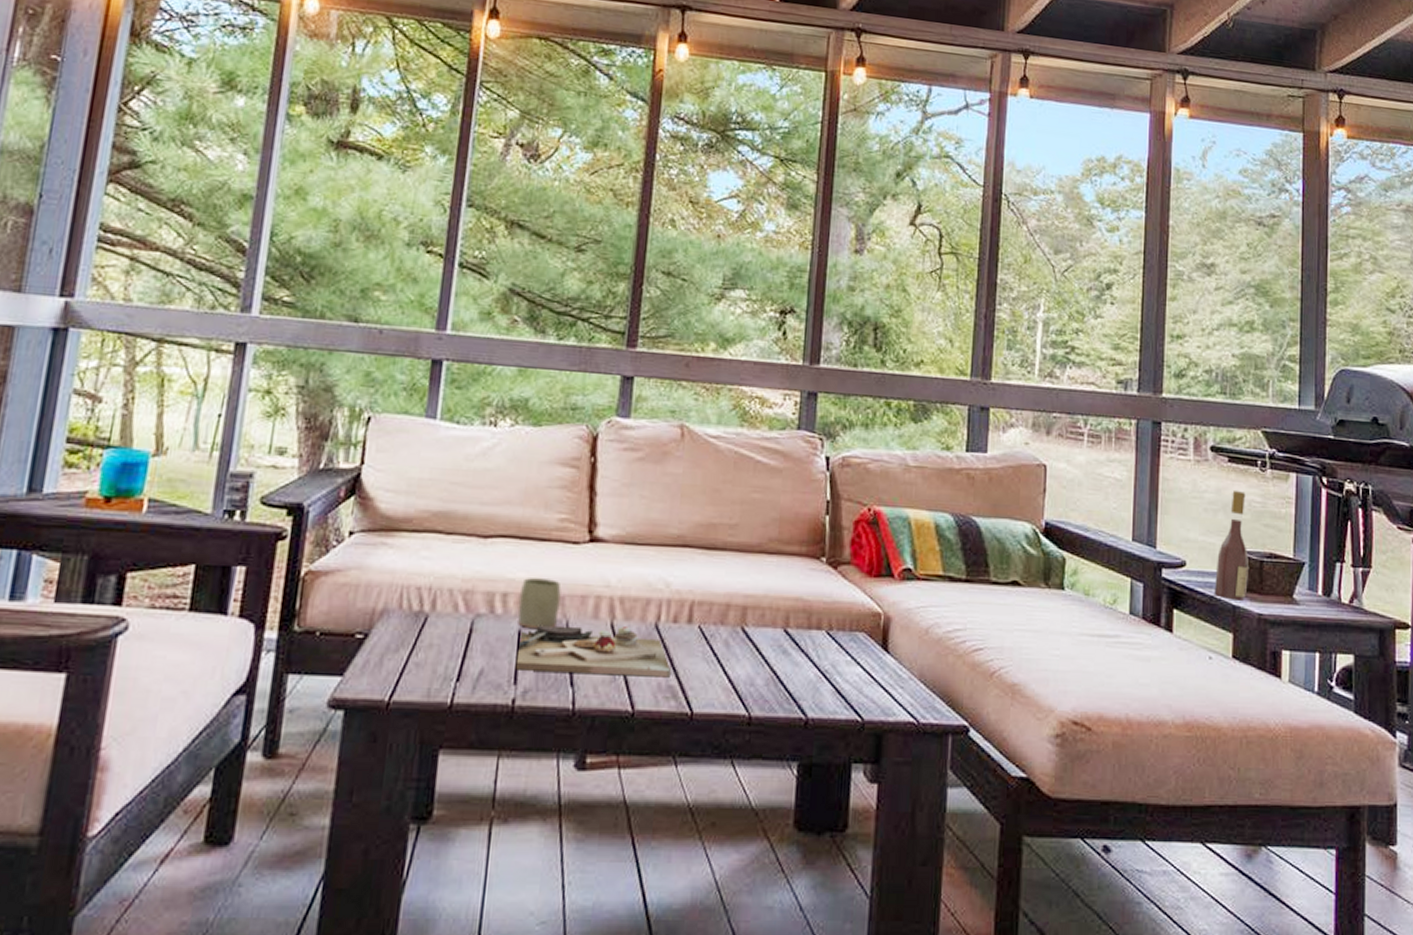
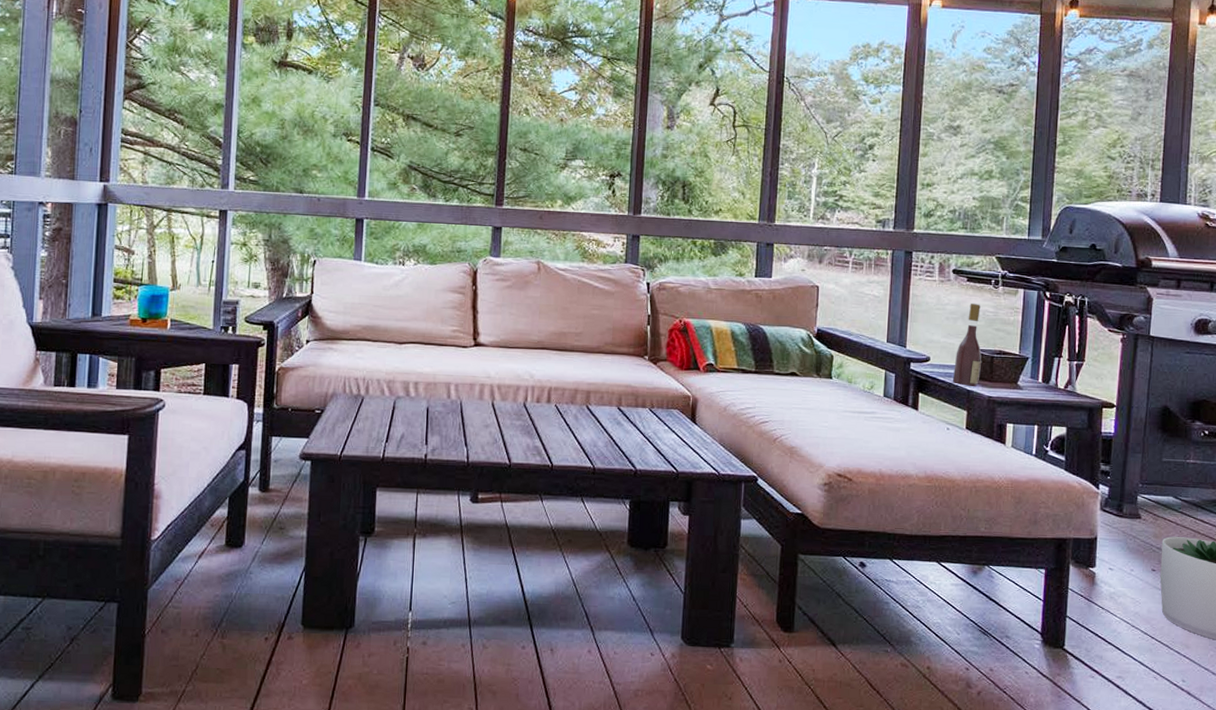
decorative tray: present [515,624,671,678] -> none [426,404,536,441]
mug: present [517,578,562,628] -> none [425,371,456,406]

